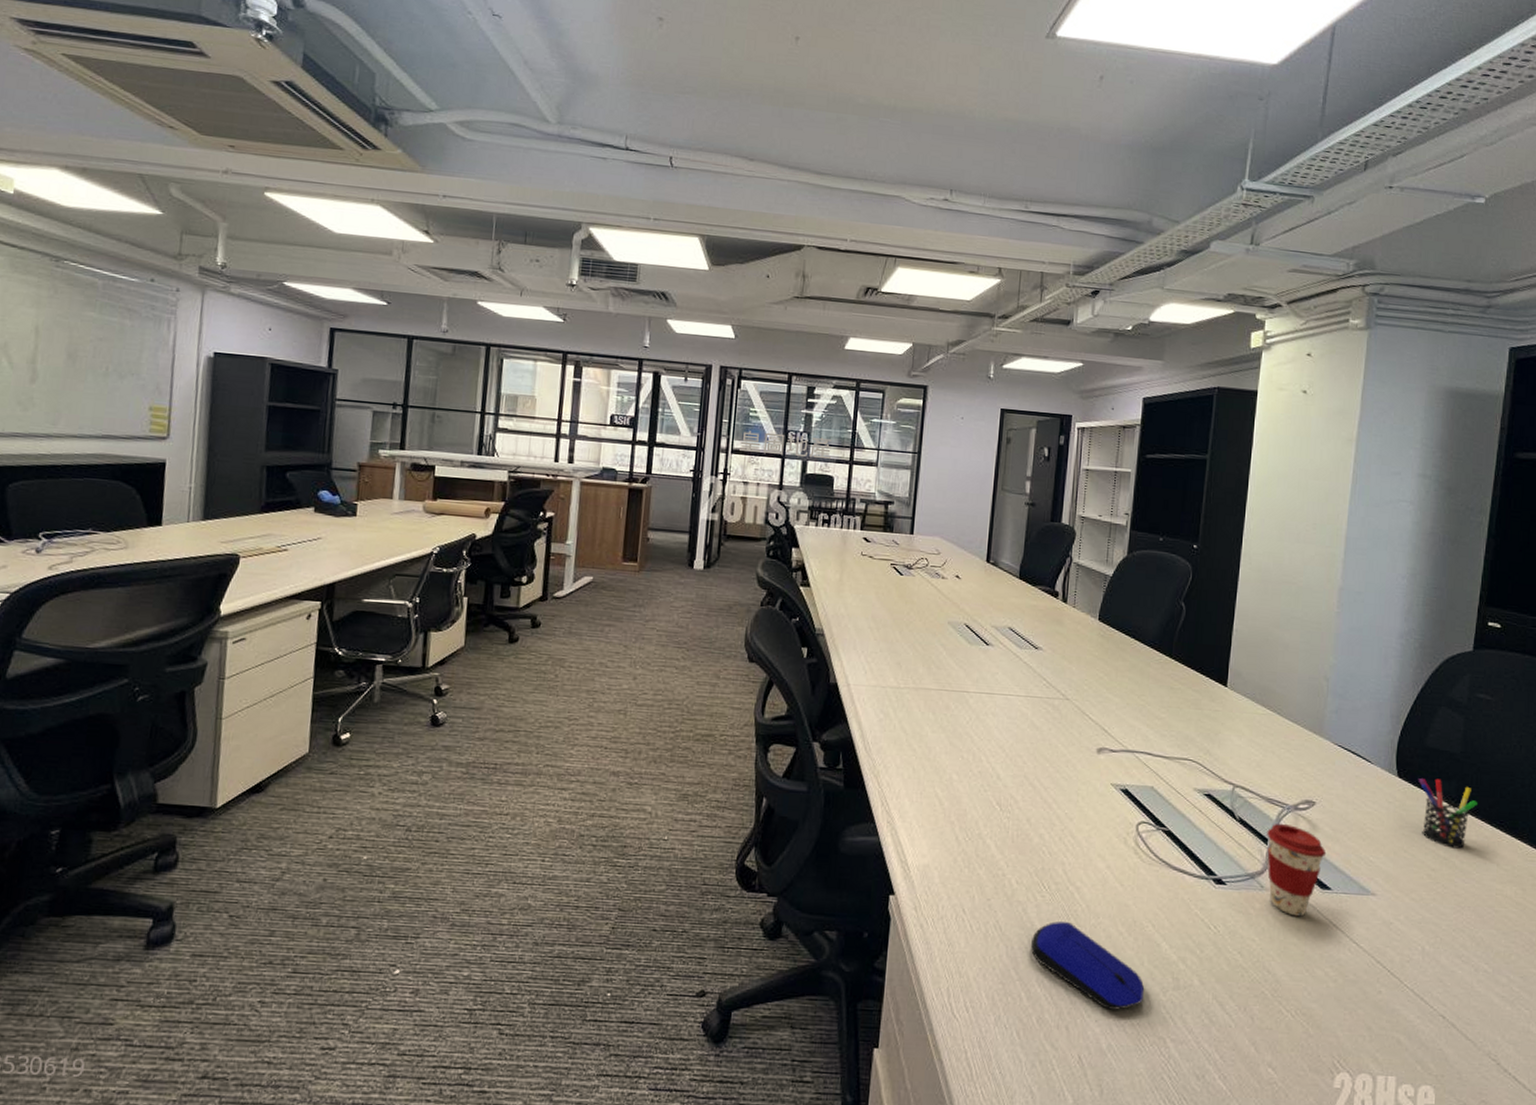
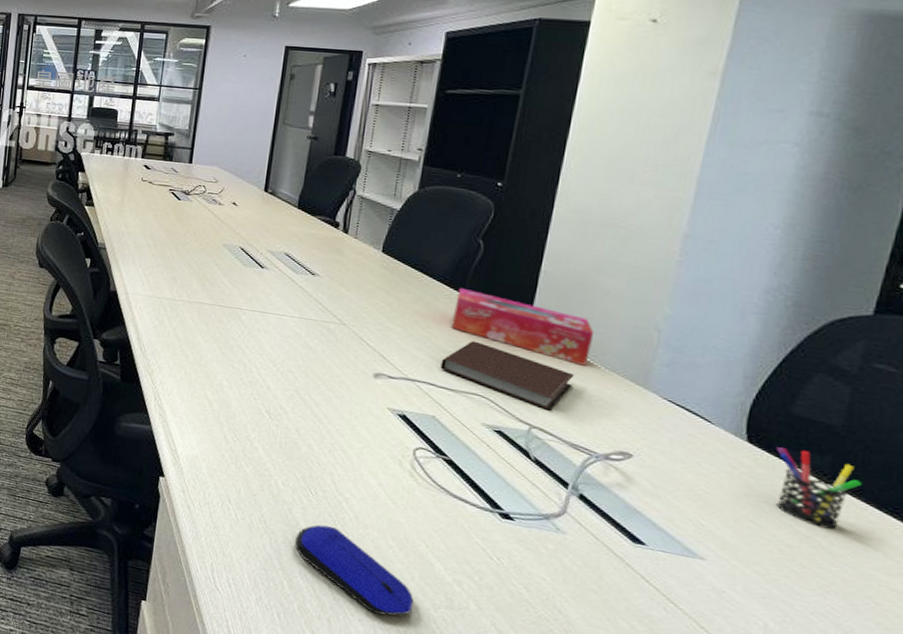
notebook: none [1155,704,1266,768] -> present [440,340,575,411]
tissue box: none [1162,652,1279,720] -> present [450,288,595,366]
coffee cup: present [1267,823,1327,917] -> none [566,469,643,566]

